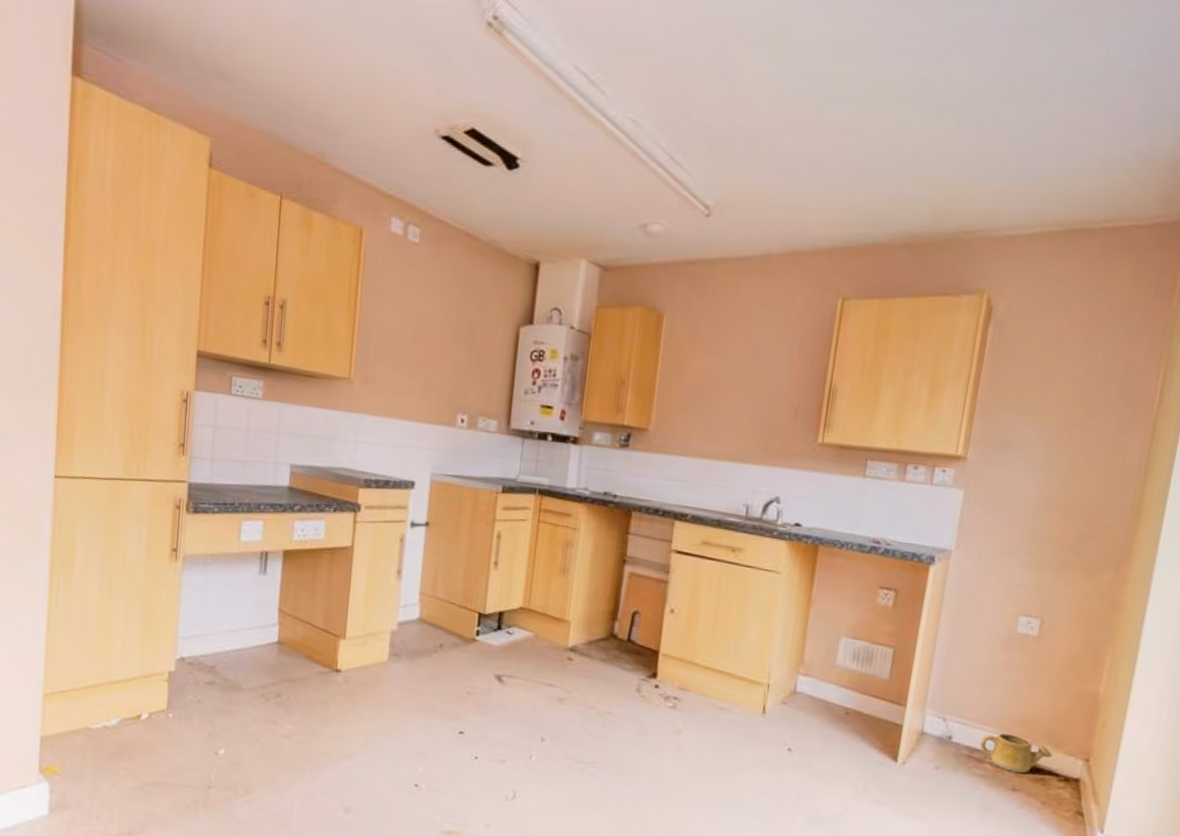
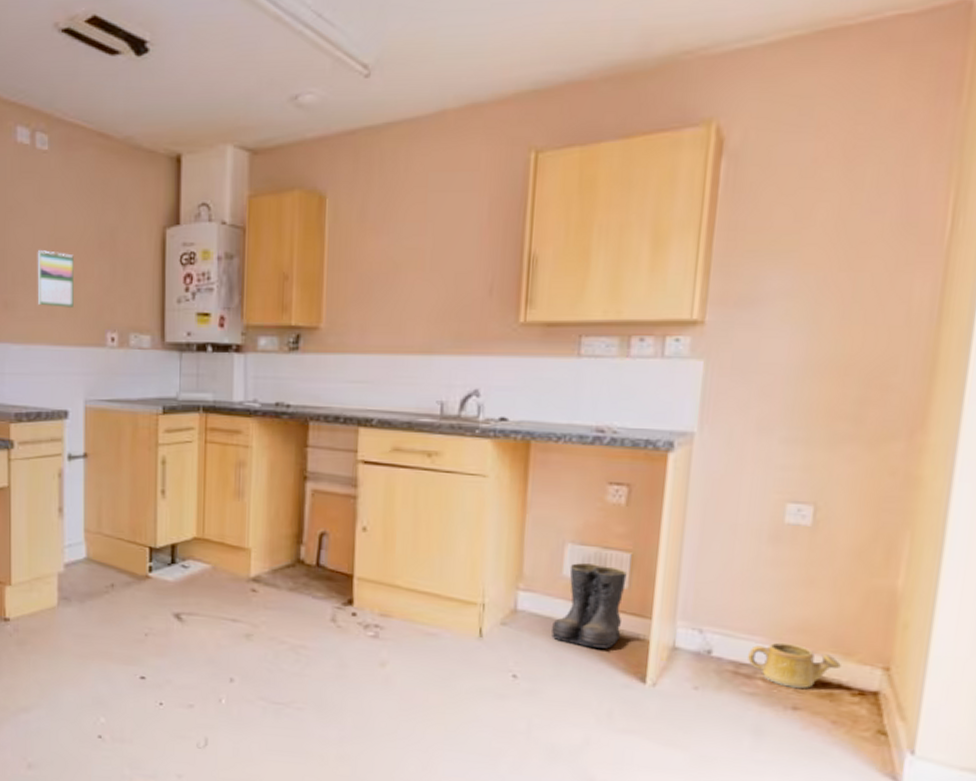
calendar: none [396,332,434,388] -> present [37,250,74,308]
boots: none [822,654,889,730] -> present [550,563,627,649]

